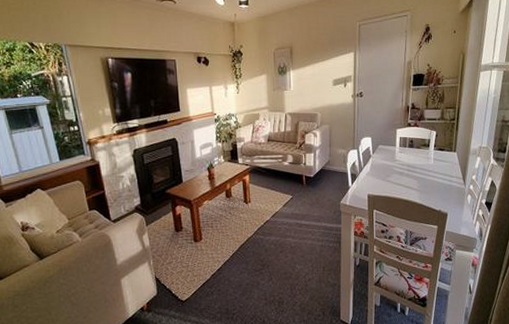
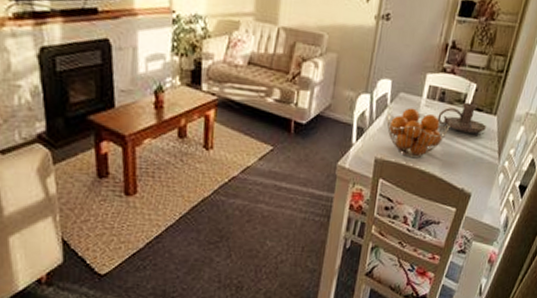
fruit basket: none [372,155,421,192] -> present [386,108,450,158]
candle holder: none [410,145,450,168] -> present [437,102,487,134]

